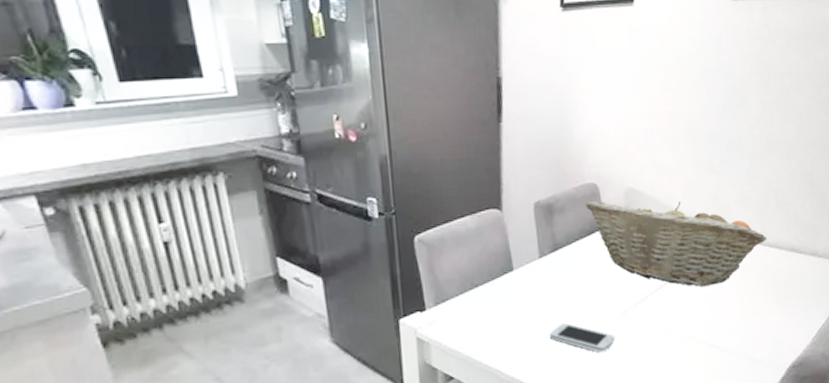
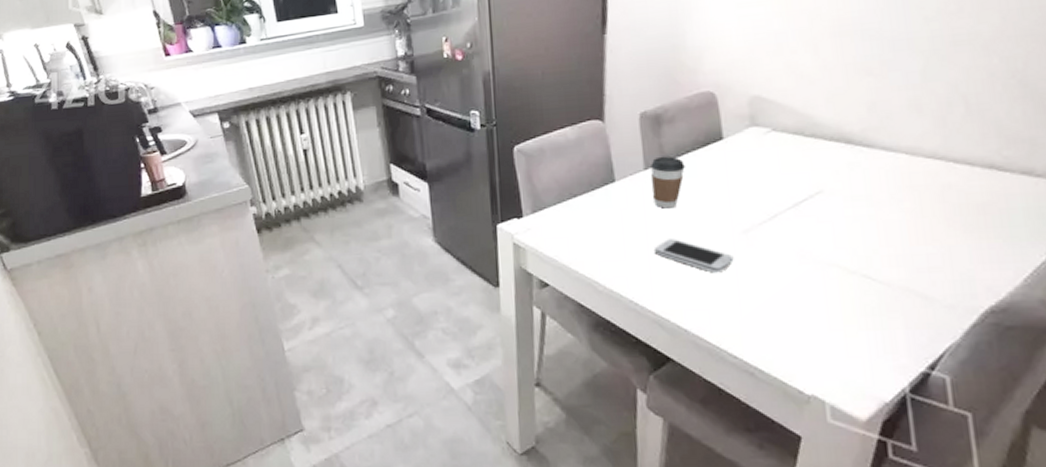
coffee cup: none [544,245,574,295] -> present [651,157,685,209]
fruit basket: present [586,200,768,287] -> none [700,109,952,207]

